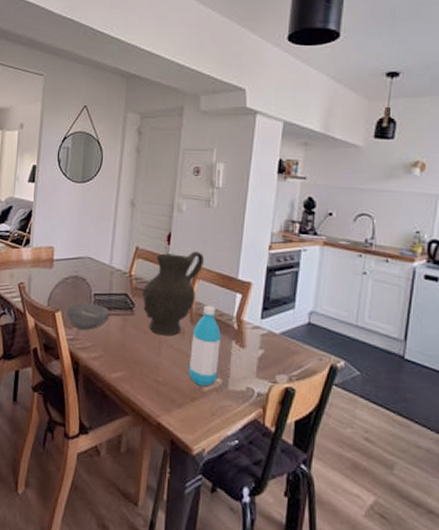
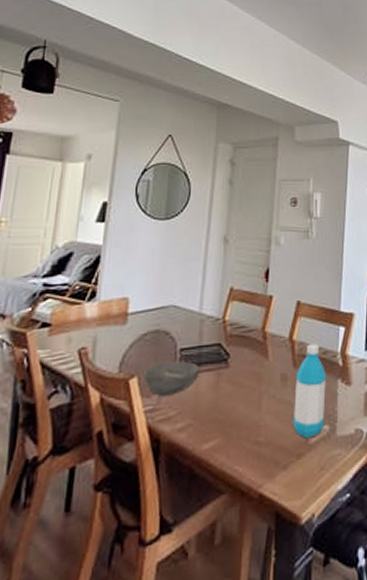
decorative vase: present [143,251,205,336] -> none [239,286,306,387]

